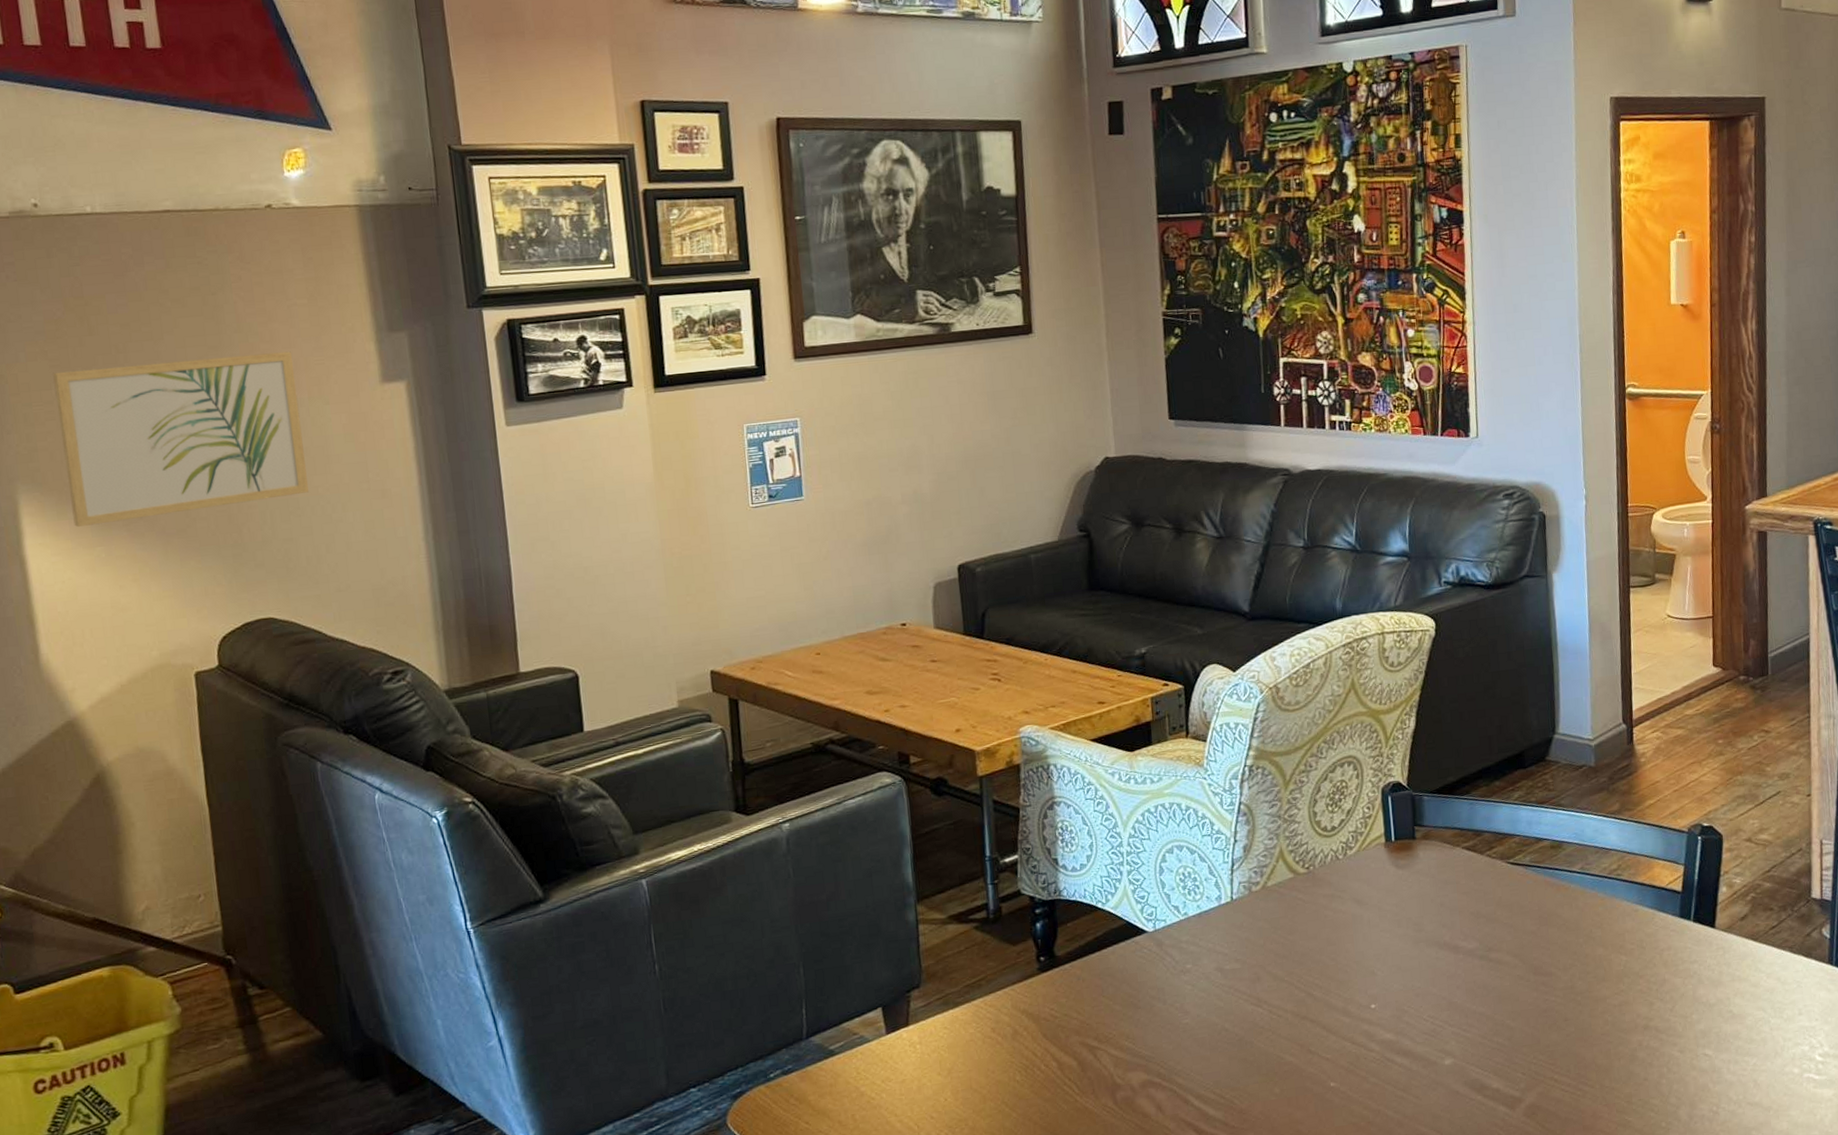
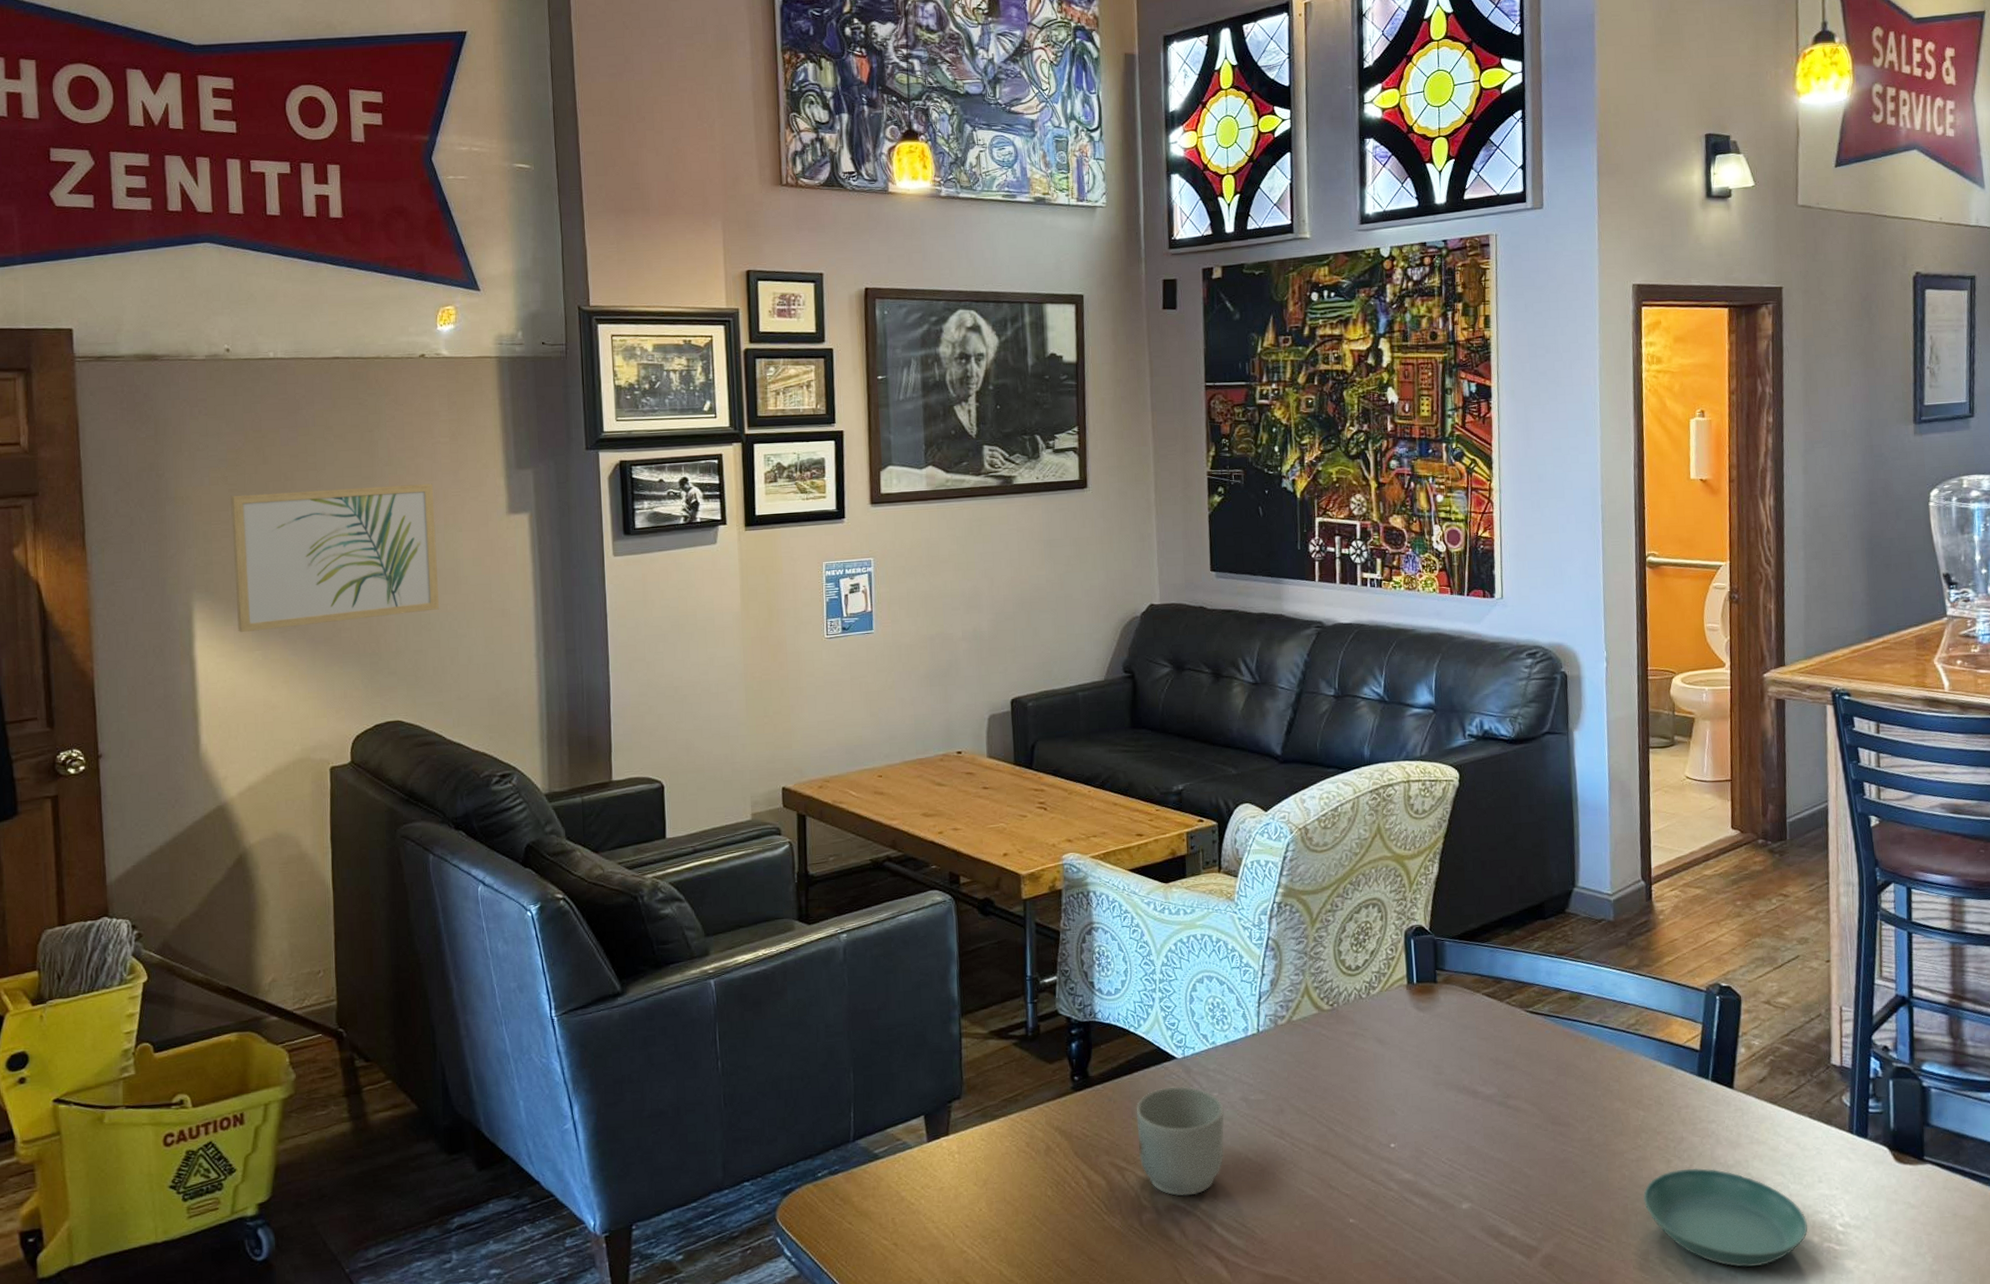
mug: none [1106,960,1200,1072] -> present [1136,1086,1225,1196]
saucer: none [1626,1008,1788,1103] -> present [1643,1168,1808,1267]

